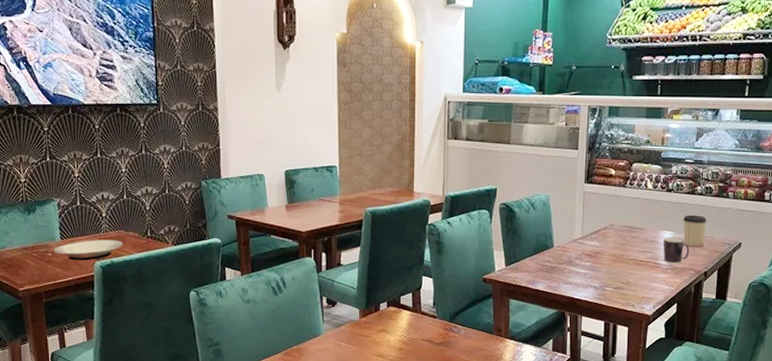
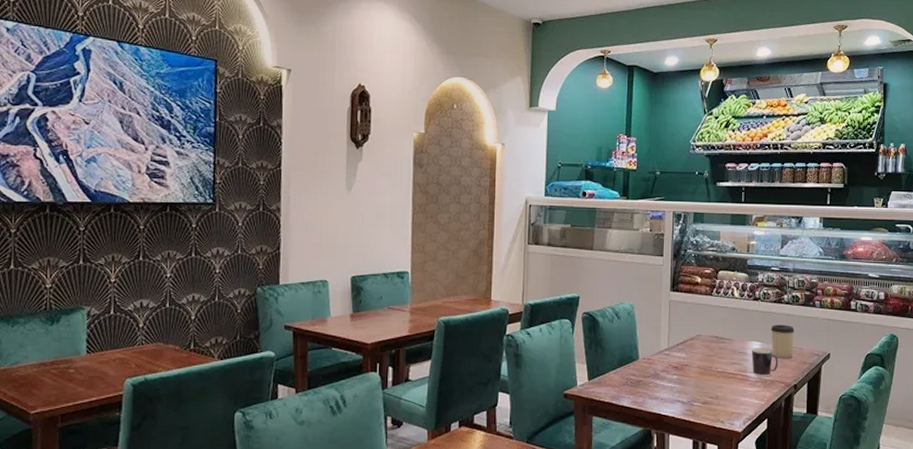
plate: present [54,240,123,261] -> none [77,354,161,378]

